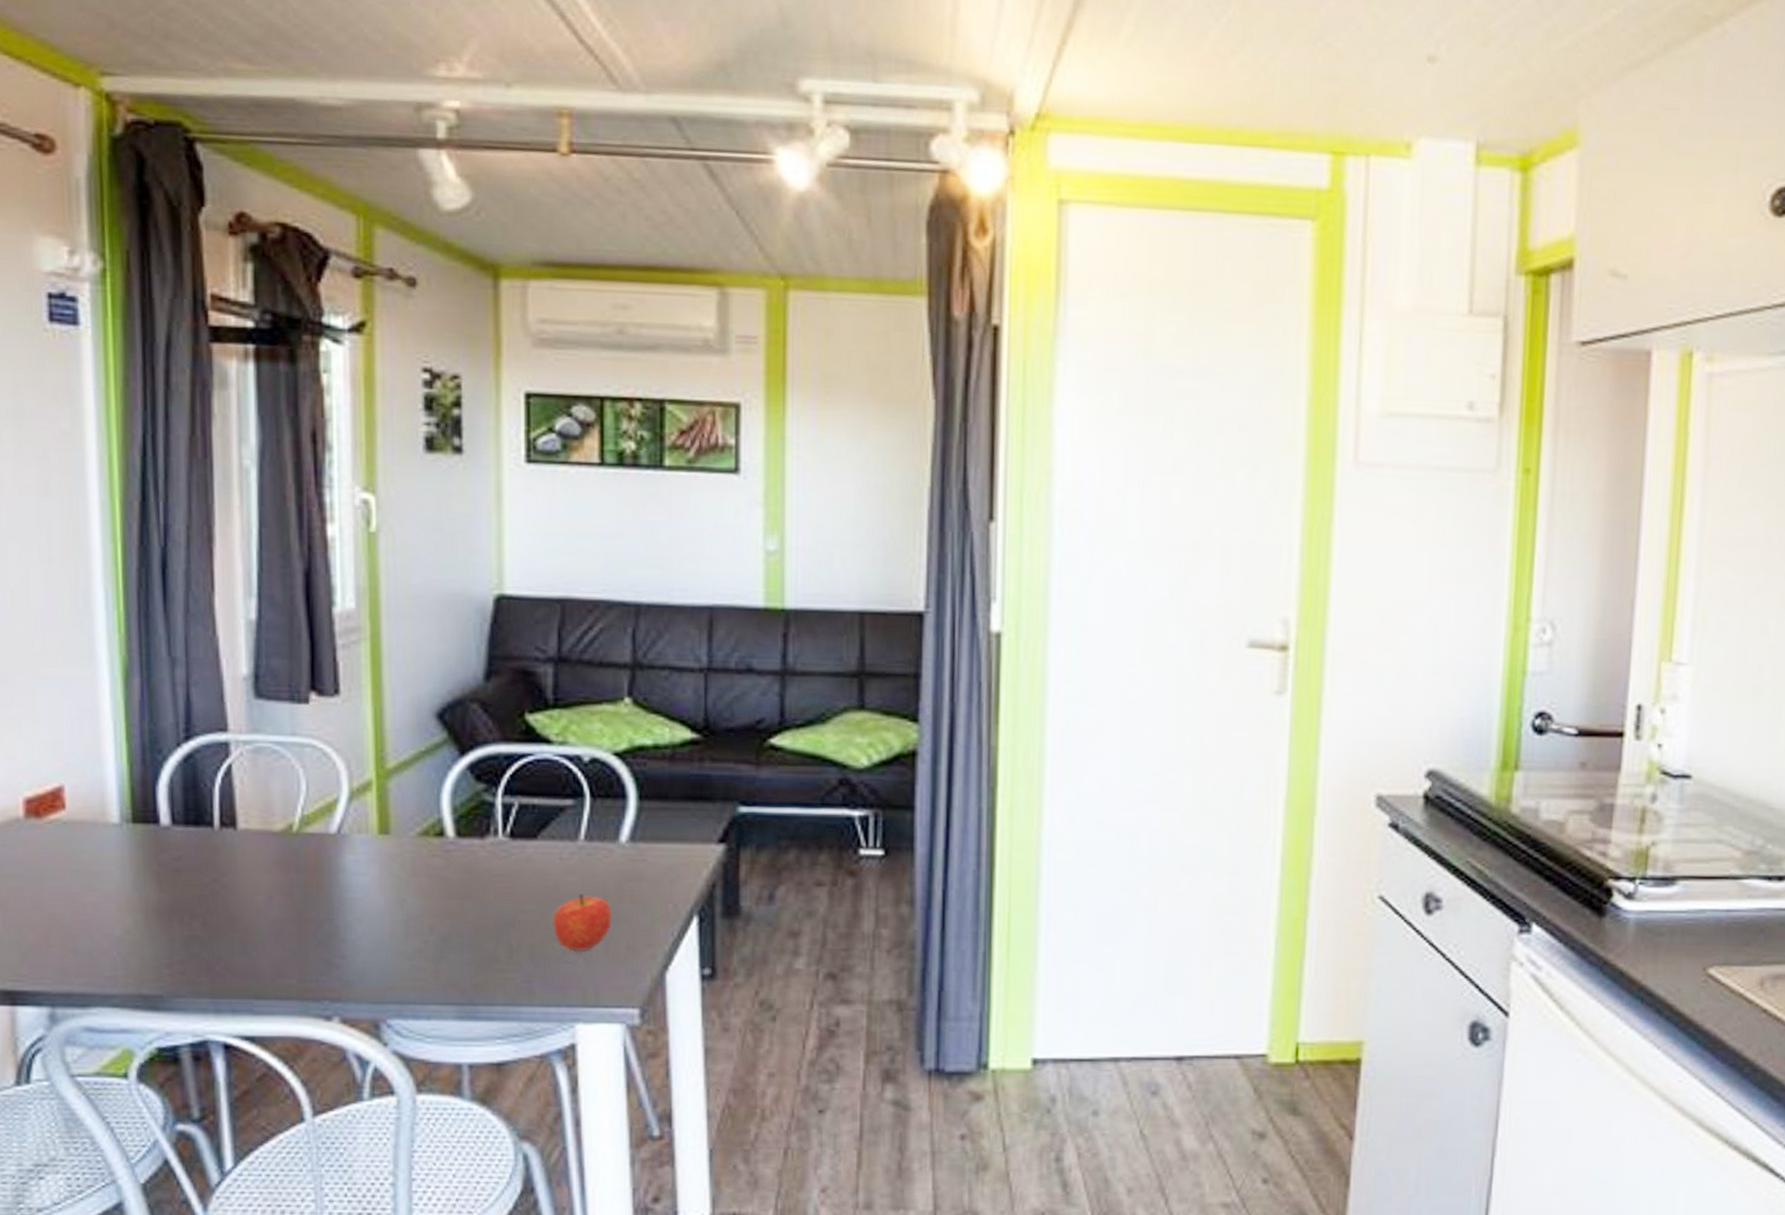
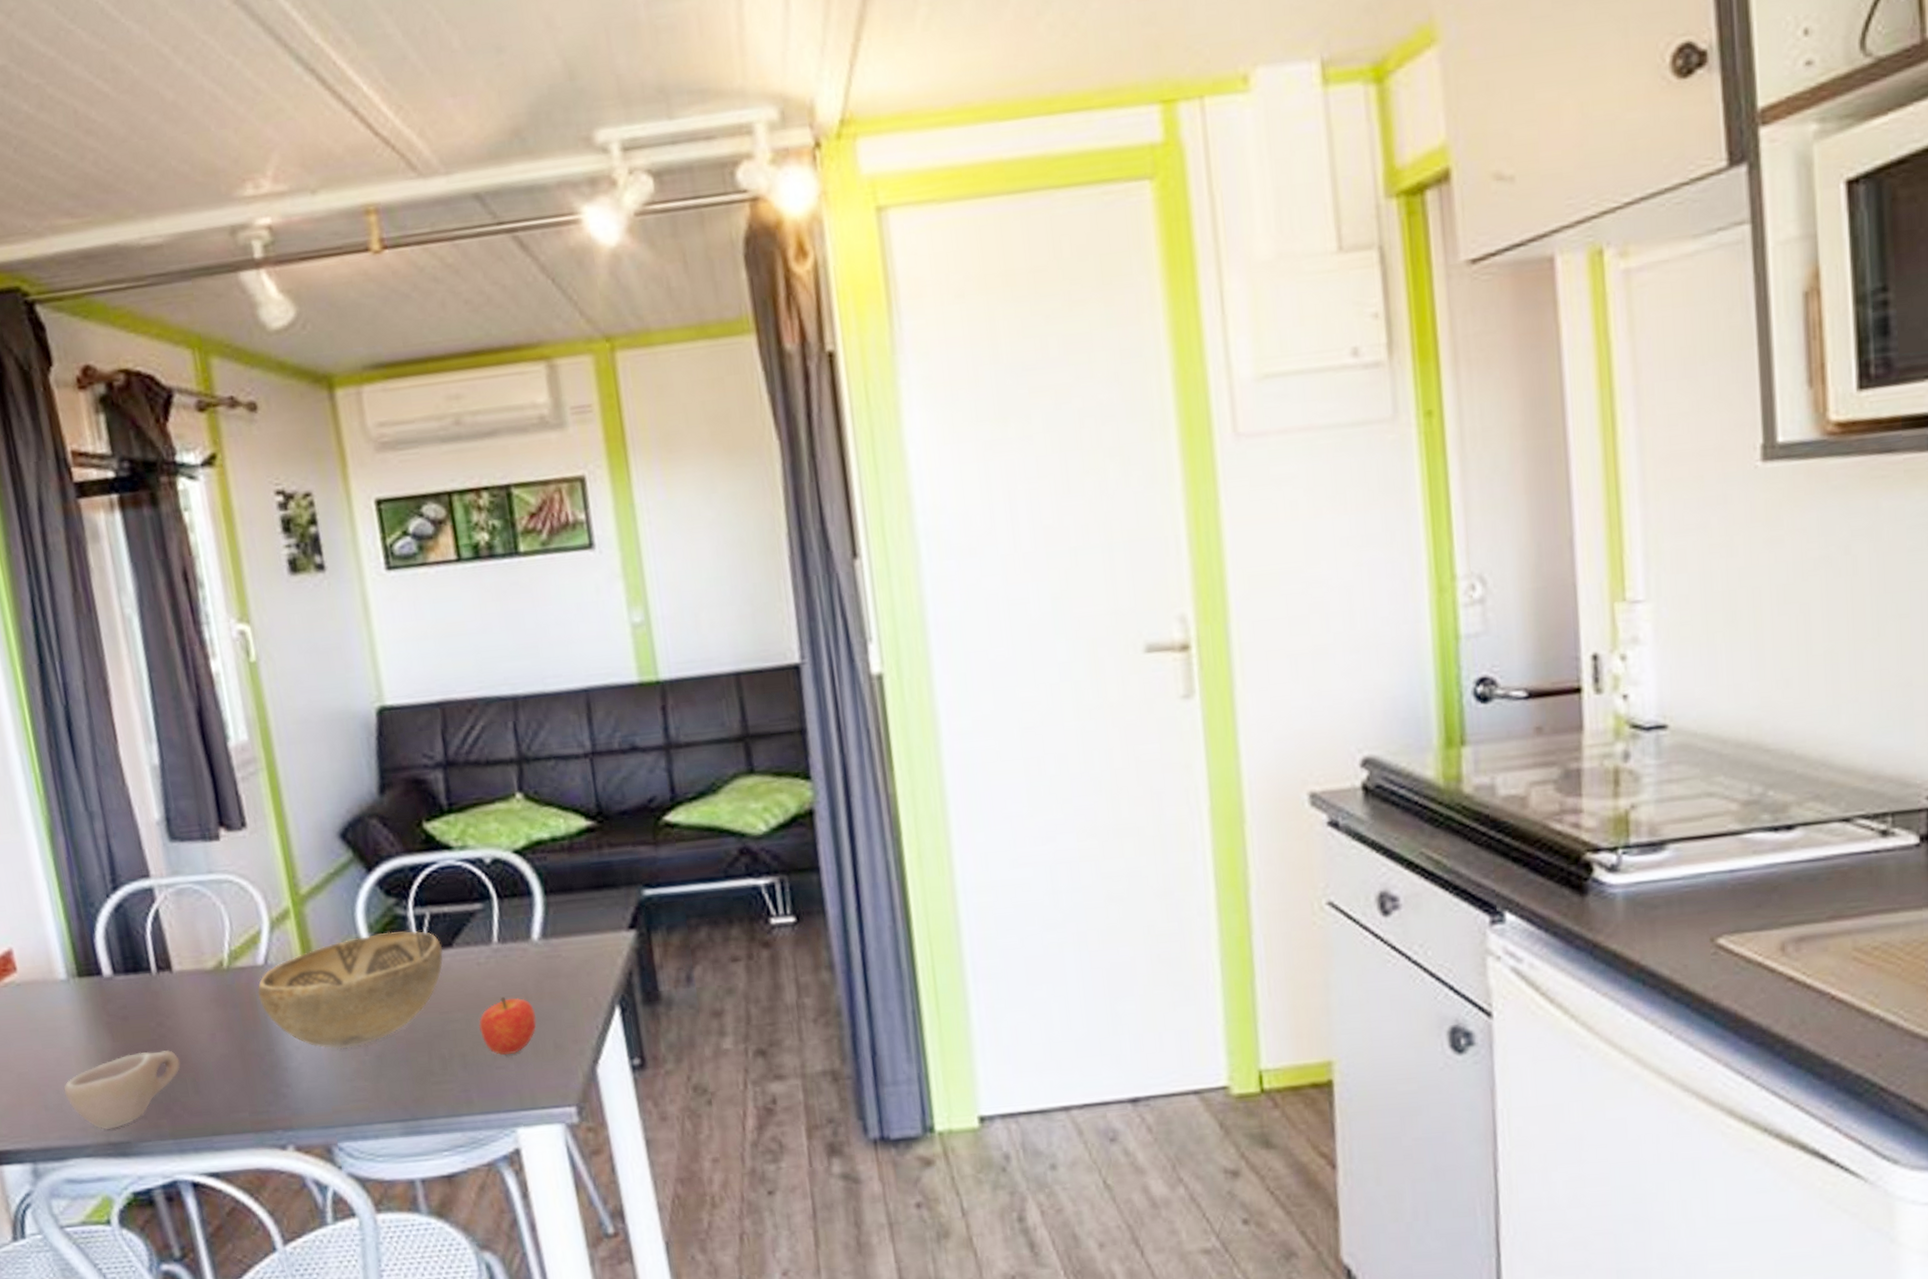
cup: none [98,907,230,981] -> present [63,1050,180,1130]
decorative bowl: none [324,816,527,927] -> present [257,931,444,1050]

